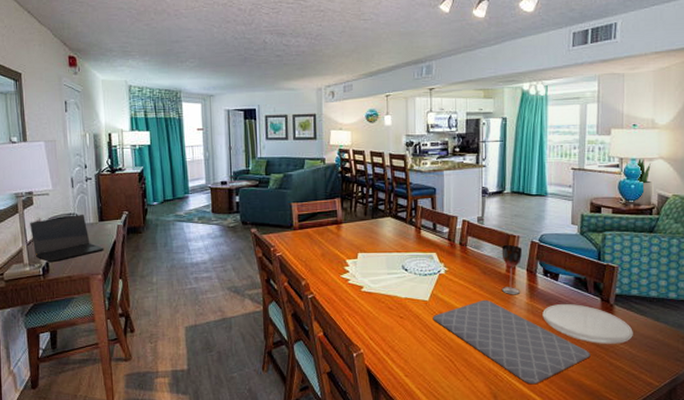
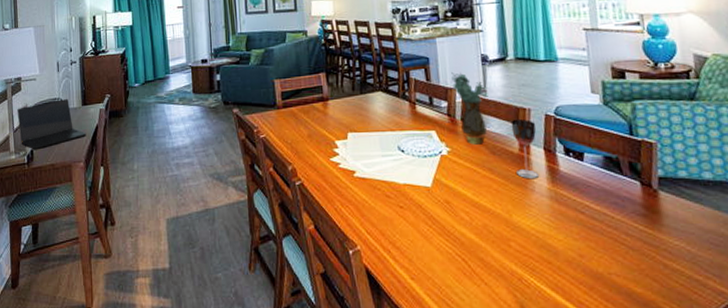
placemat: present [432,299,591,385] -> none [437,185,637,292]
vase: none [455,202,481,266] -> present [451,72,487,145]
plate: present [542,304,633,345] -> none [569,189,689,241]
planter: present [624,158,652,206] -> none [648,13,688,69]

